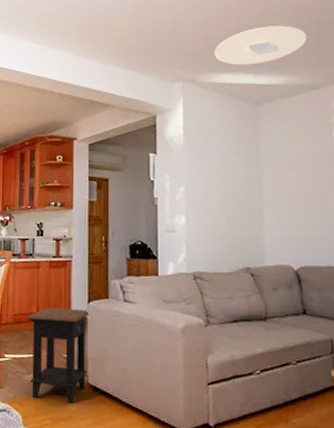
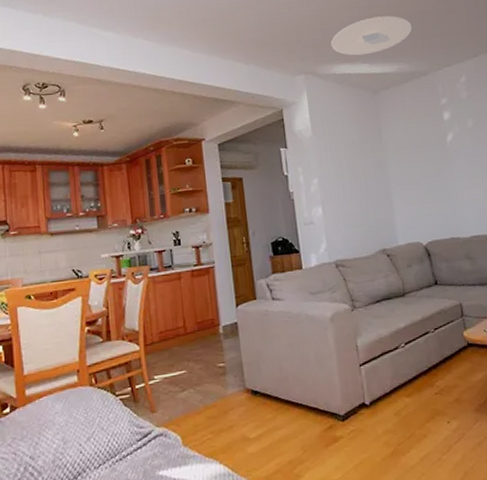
side table: present [26,308,91,404] -> none [173,314,244,415]

